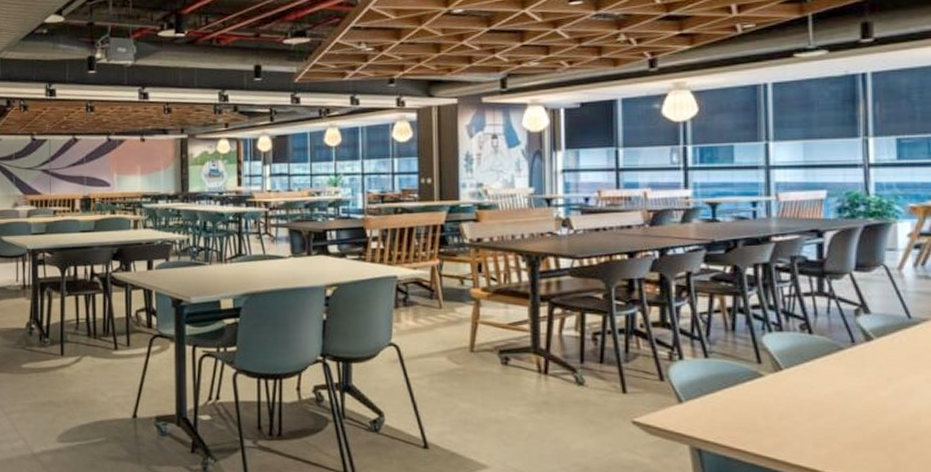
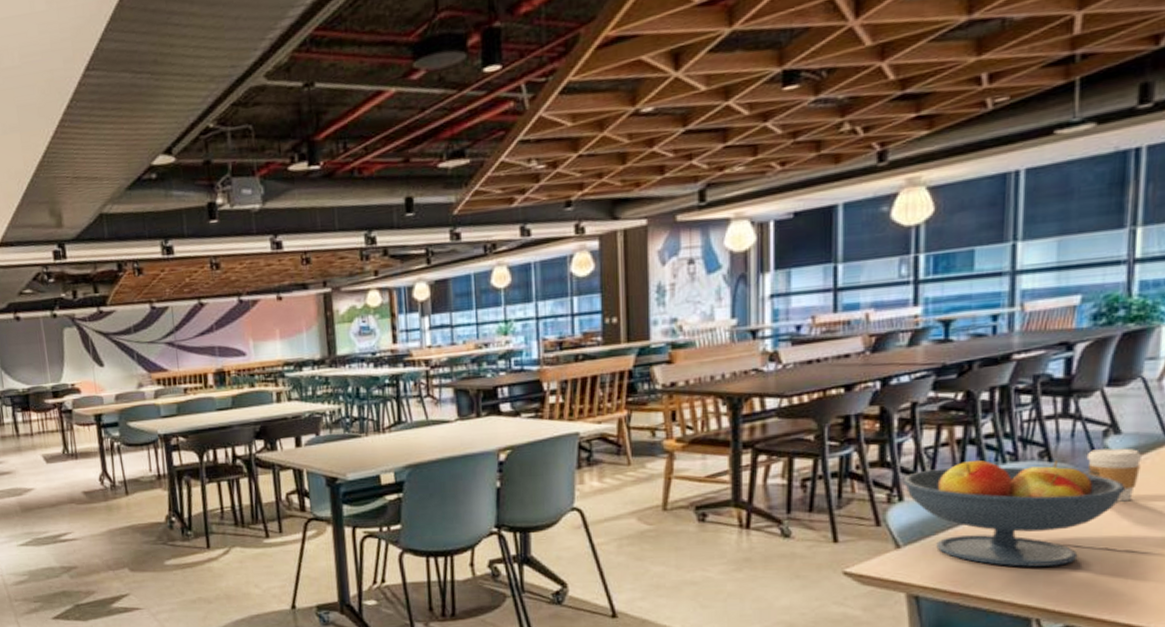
fruit bowl: none [682,328,879,430] -> present [903,459,1126,567]
coffee cup: none [842,326,890,375] -> present [1086,448,1141,502]

